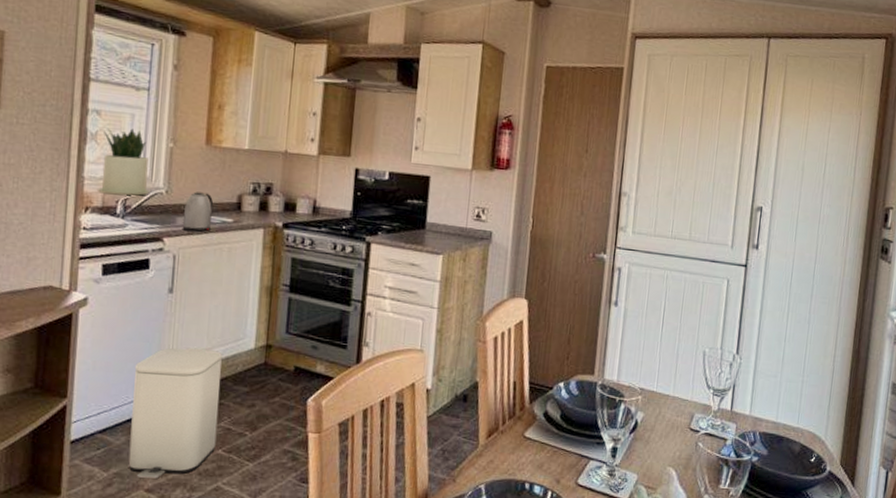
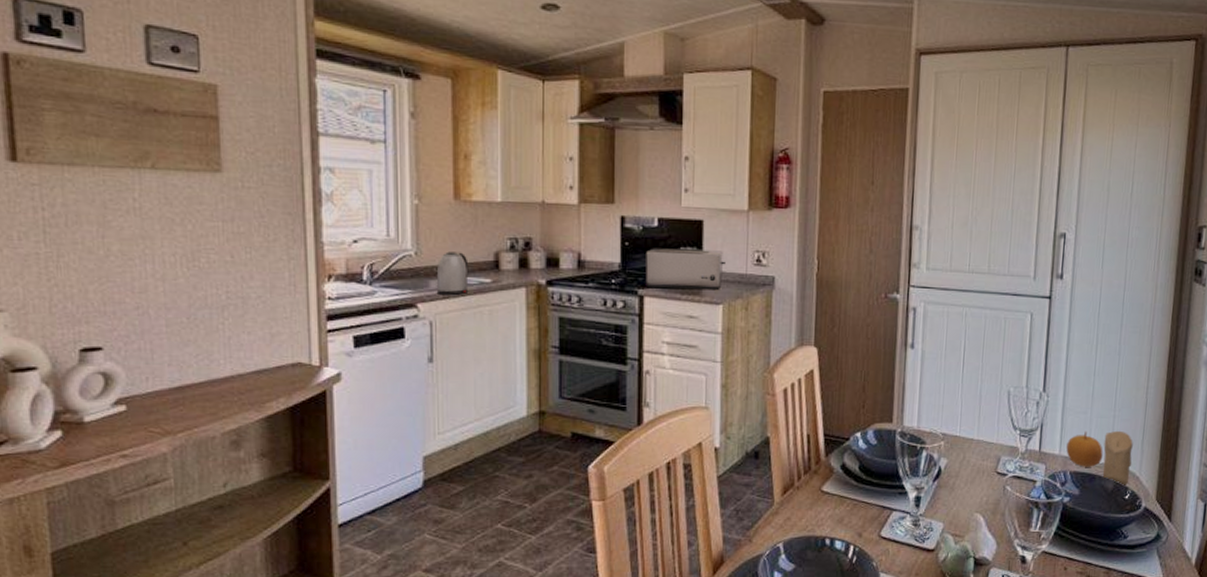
planter: present [96,128,150,197] -> none [338,186,398,261]
pedal bin: present [128,347,222,480] -> none [399,419,494,559]
toaster: none [373,199,448,242] -> present [645,248,726,291]
fruit: none [756,394,791,429] -> present [1066,431,1103,467]
candle: none [789,395,820,450] -> present [1102,430,1133,487]

